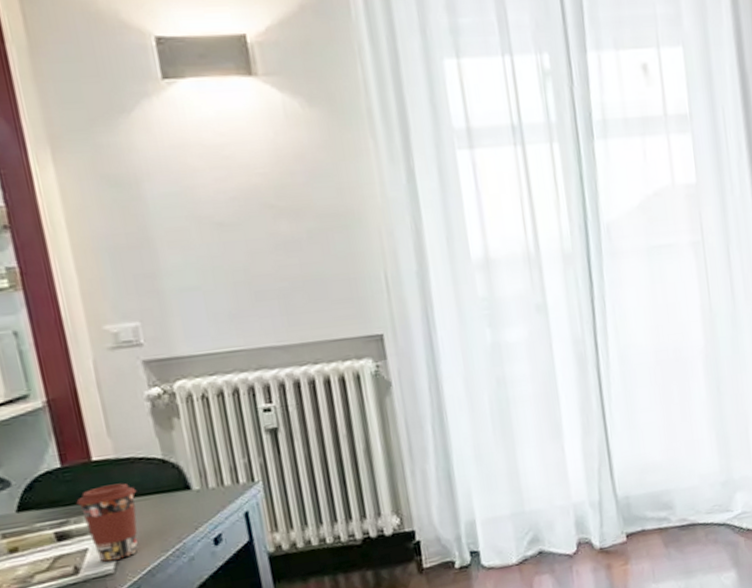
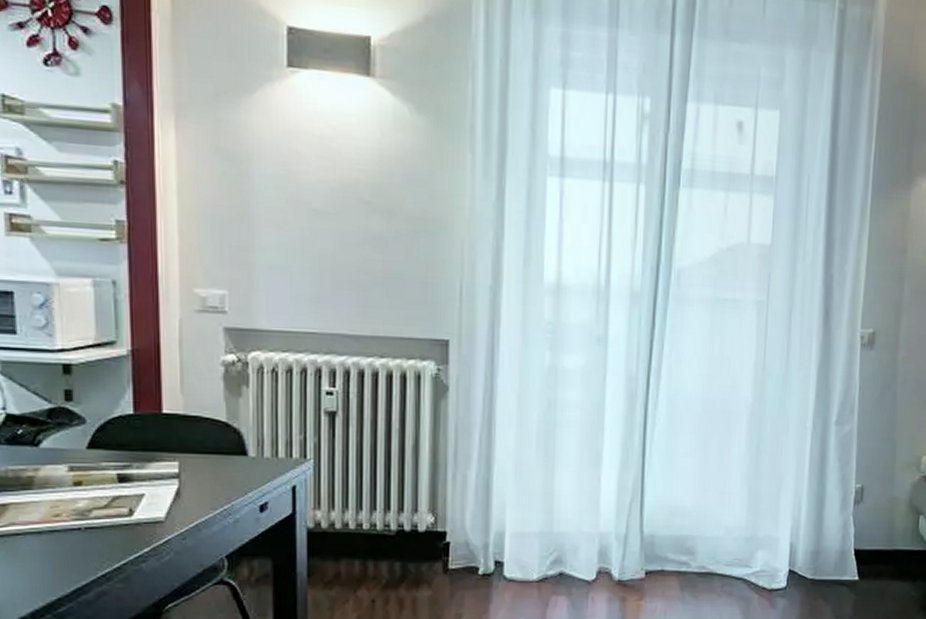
coffee cup: present [76,483,138,562] -> none [142,438,198,509]

